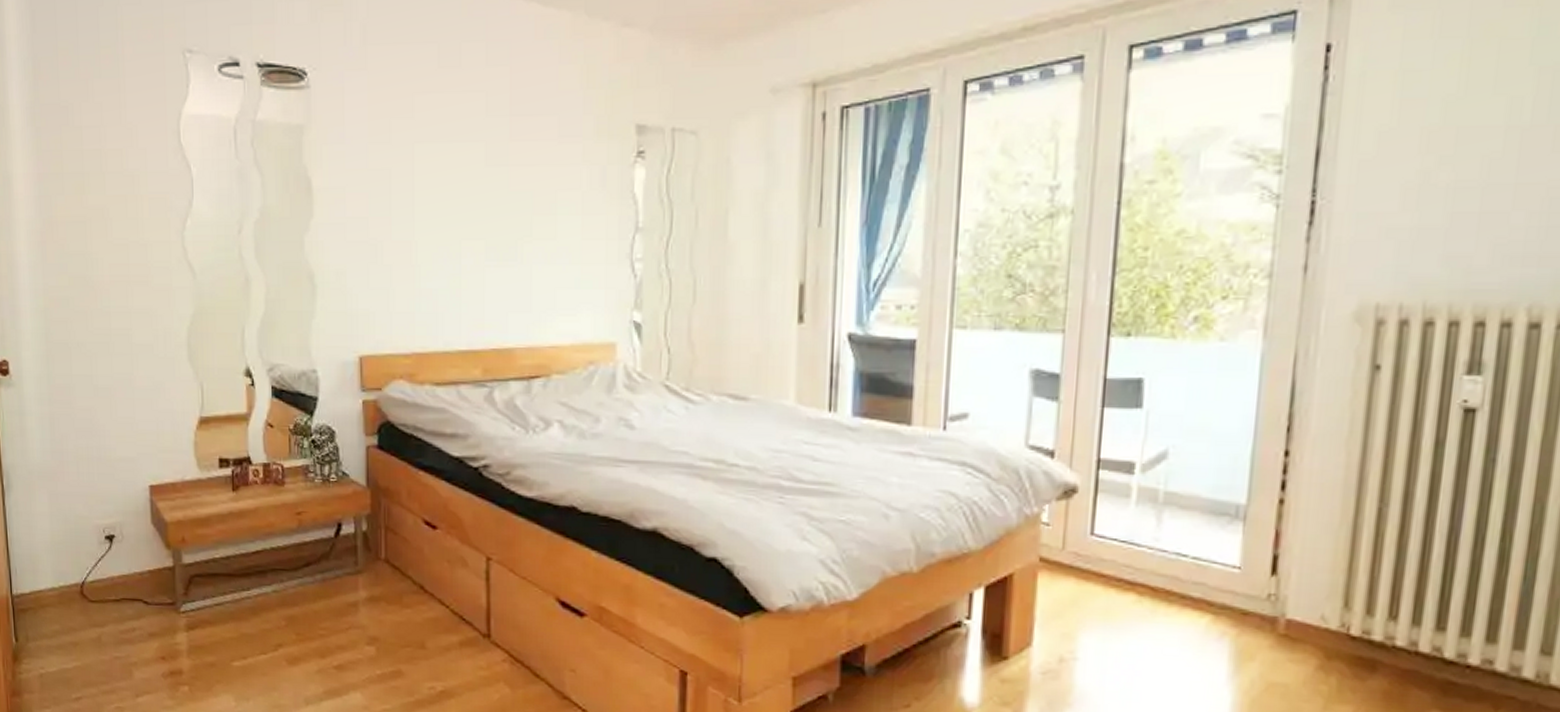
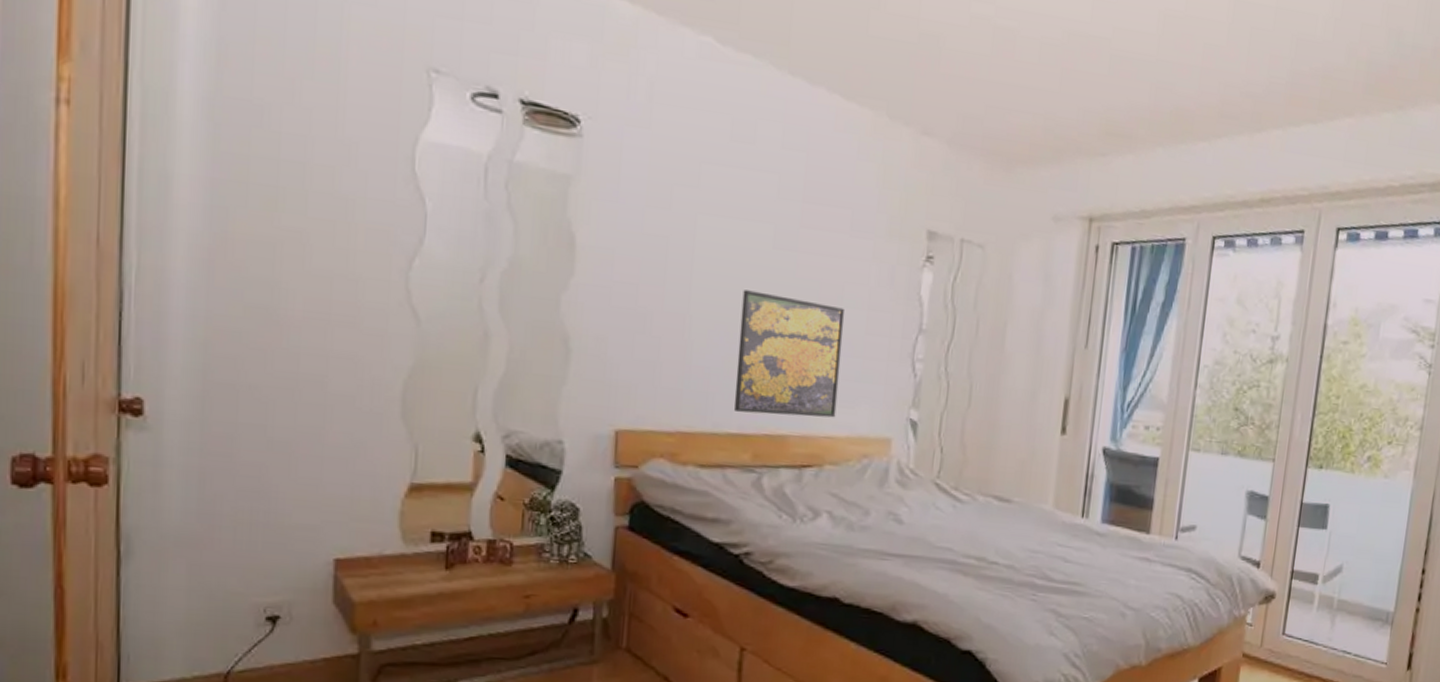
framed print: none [461,210,560,329] -> present [734,290,845,418]

